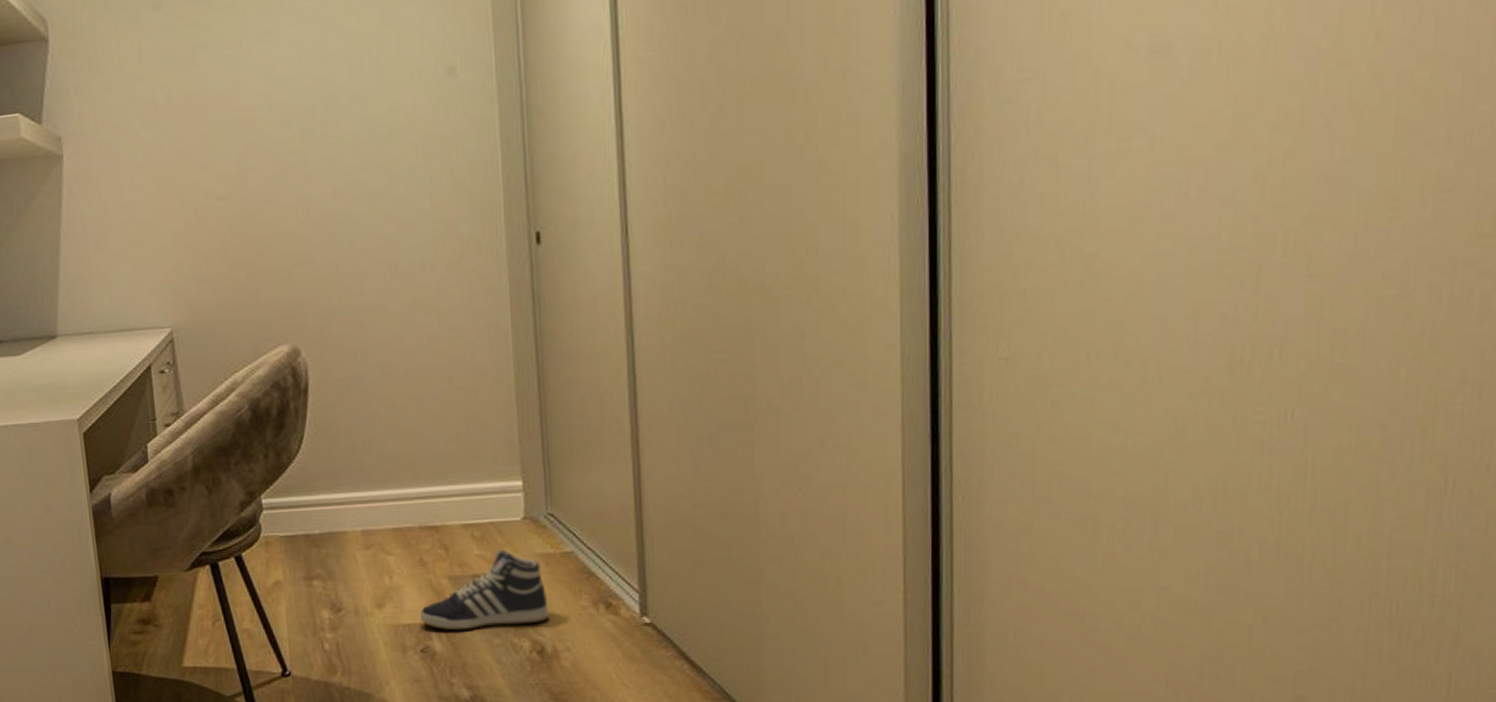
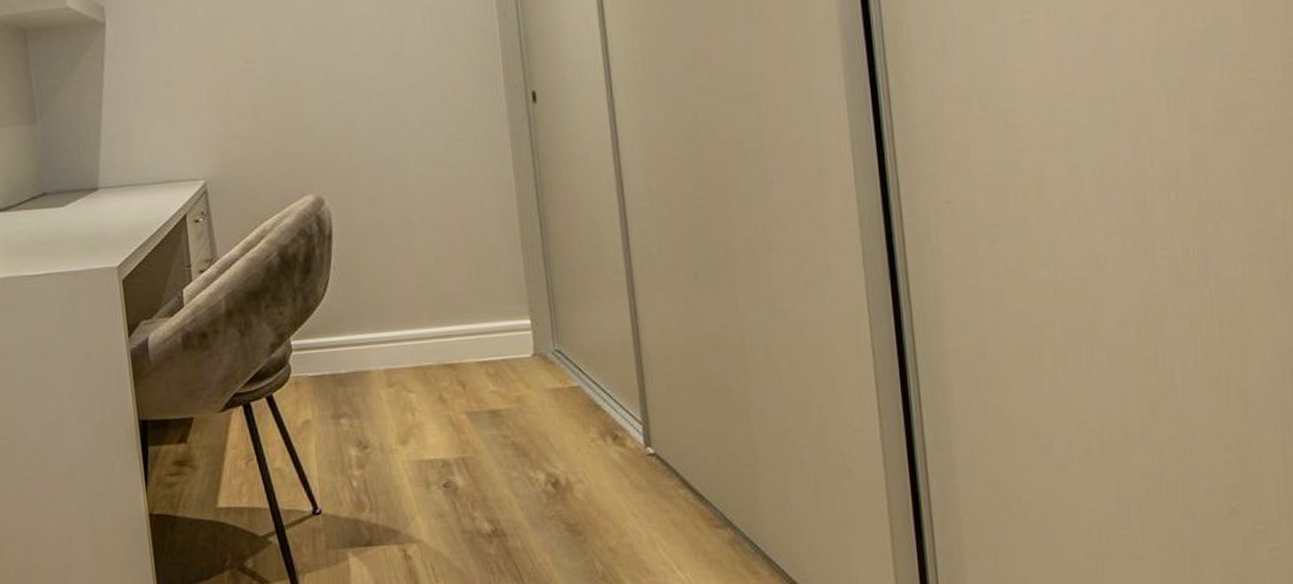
sneaker: present [419,549,549,631] -> none [441,385,561,465]

